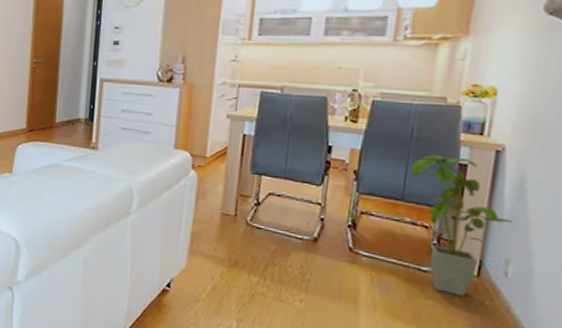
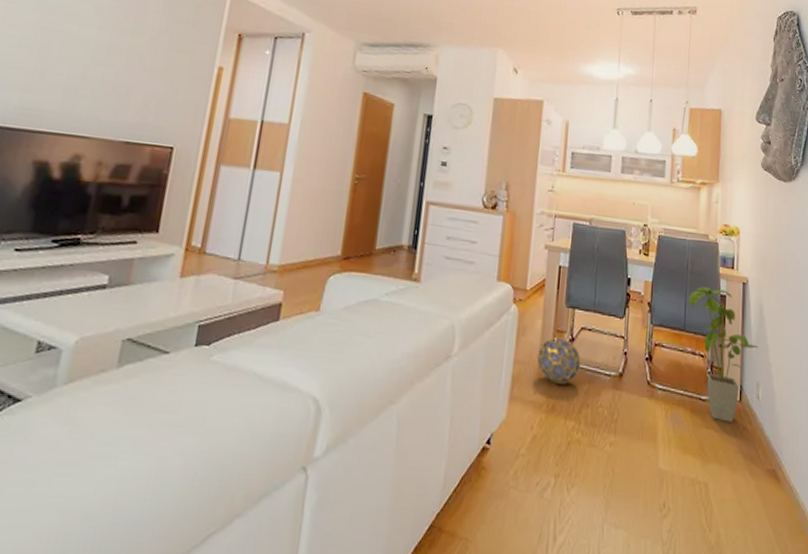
ball: none [217,201,268,244] -> present [537,338,581,384]

